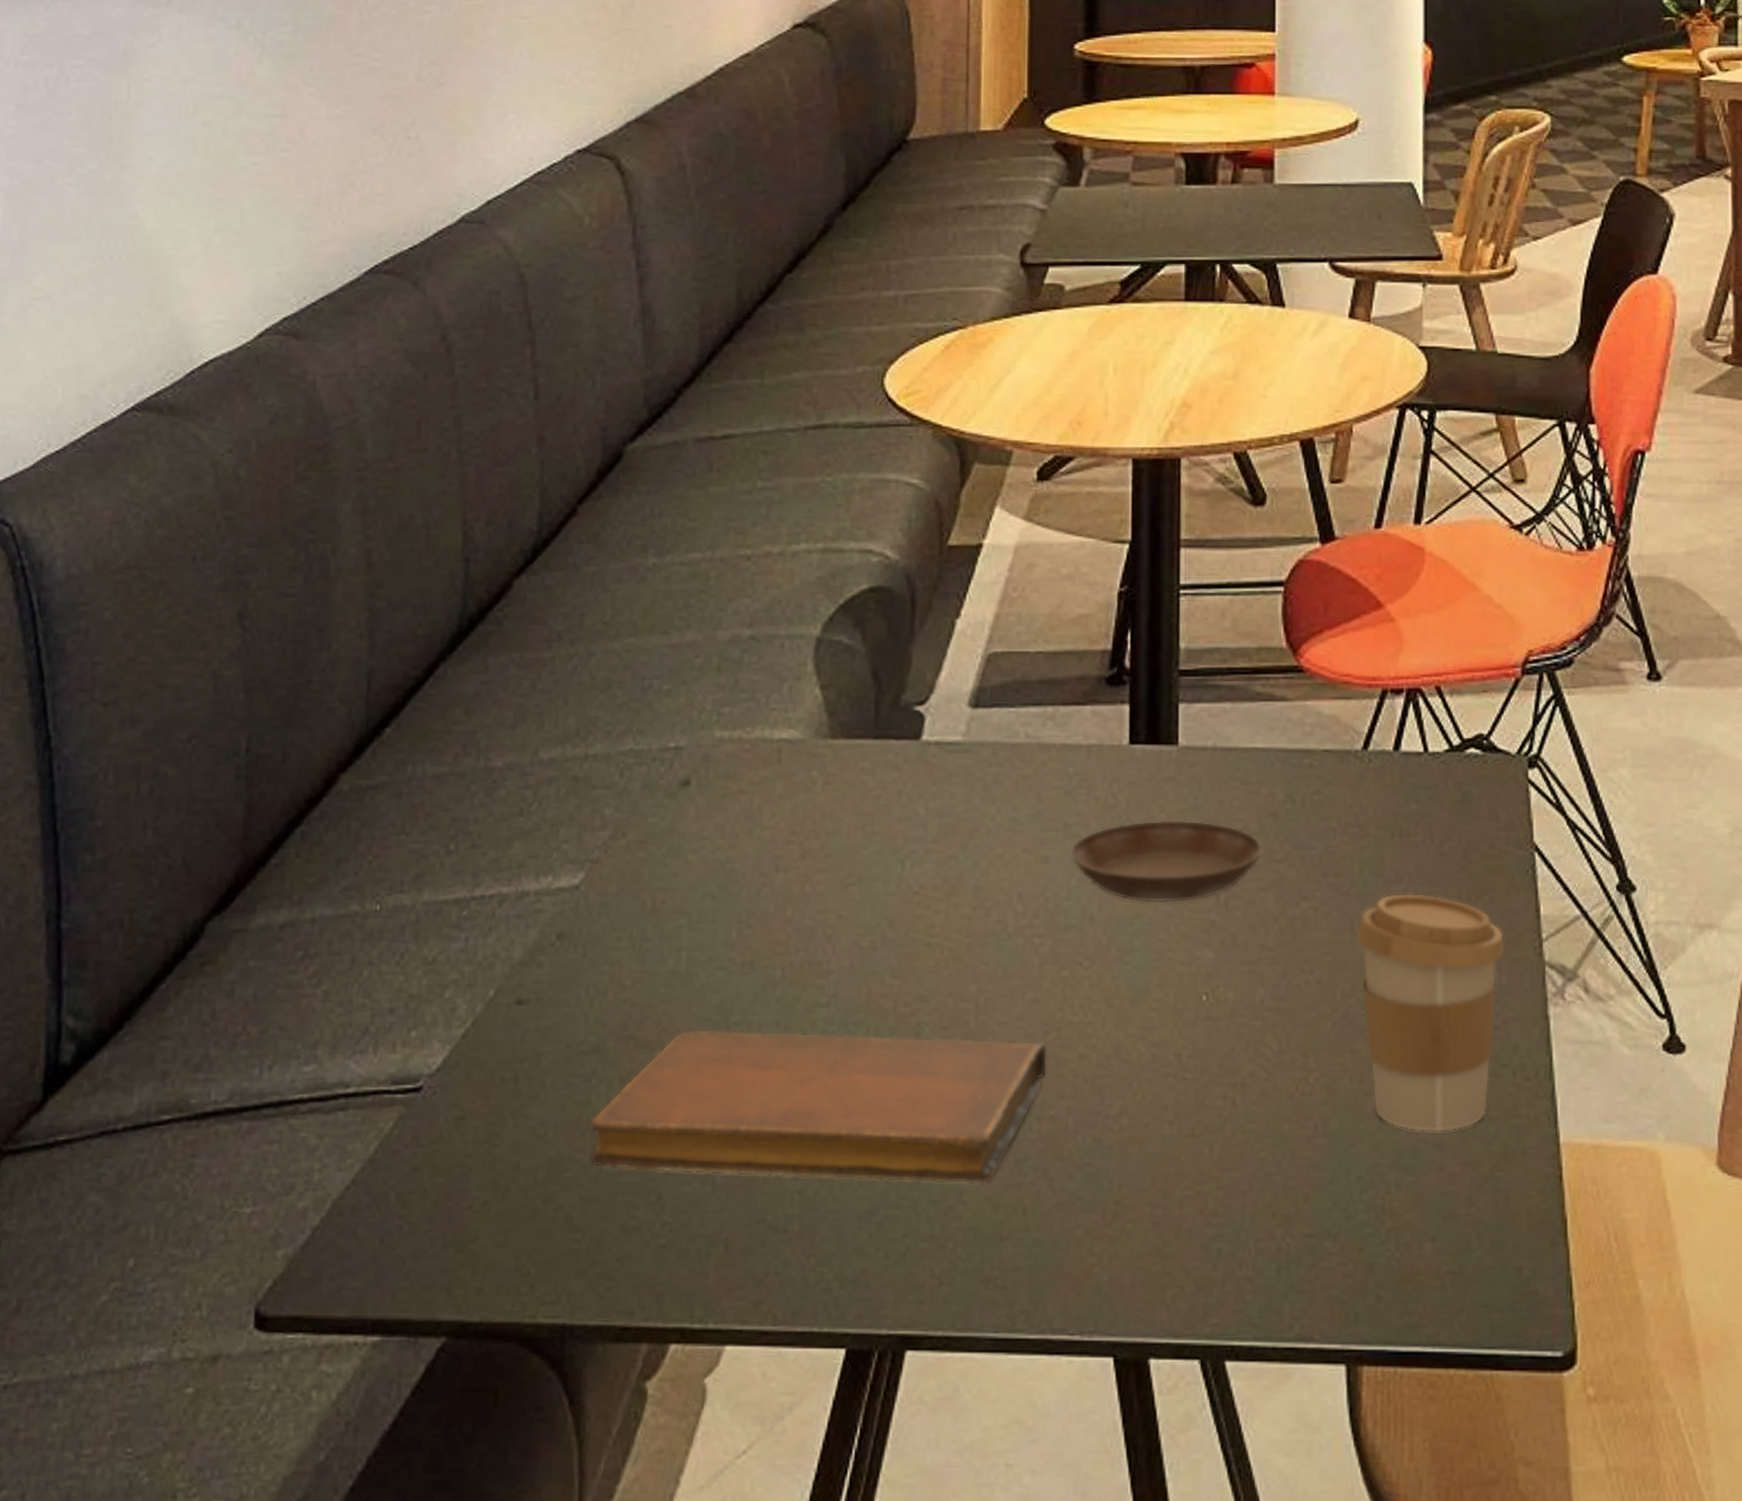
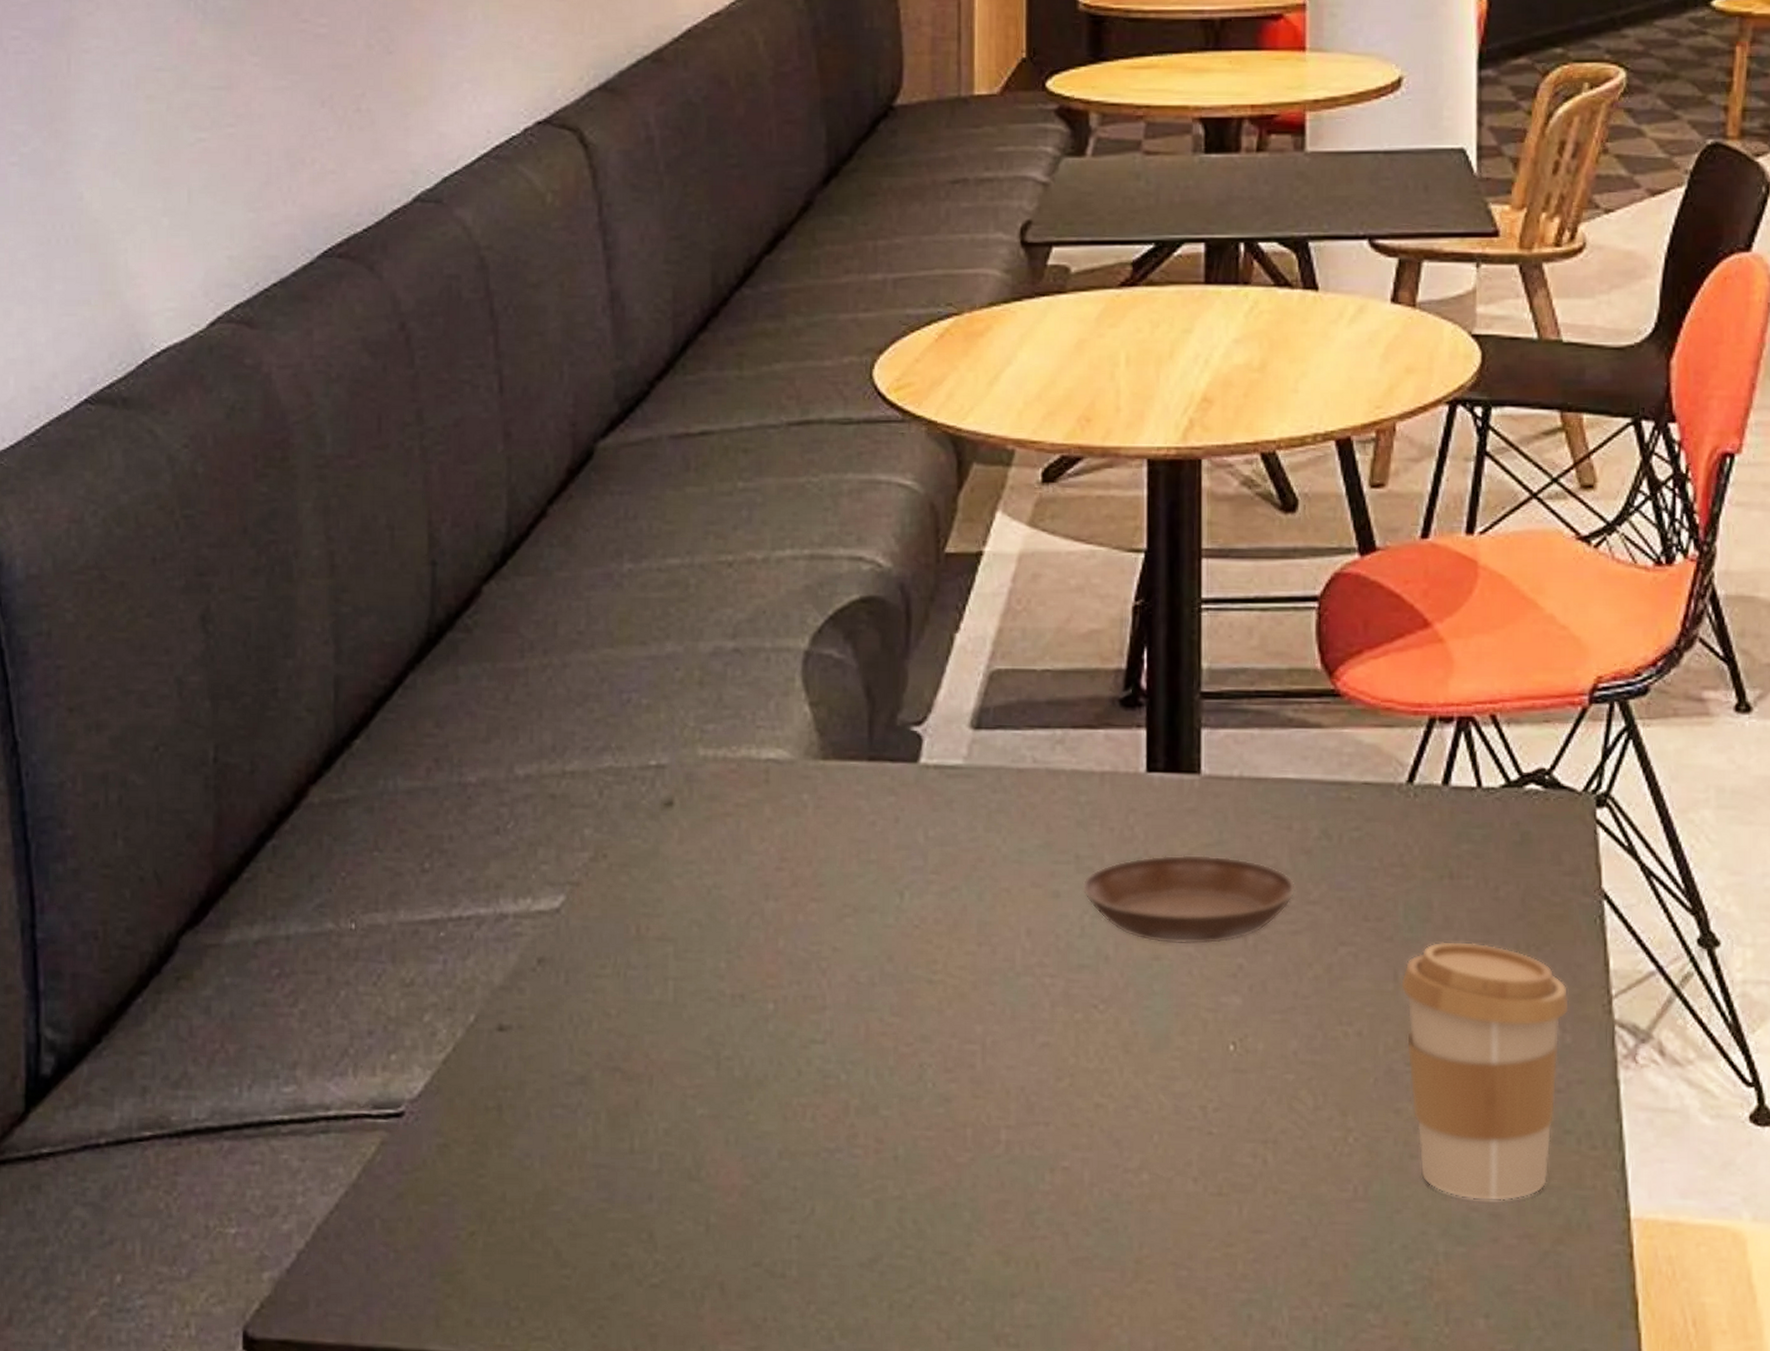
notebook: present [589,1029,1048,1184] -> none [577,1062,1061,1236]

